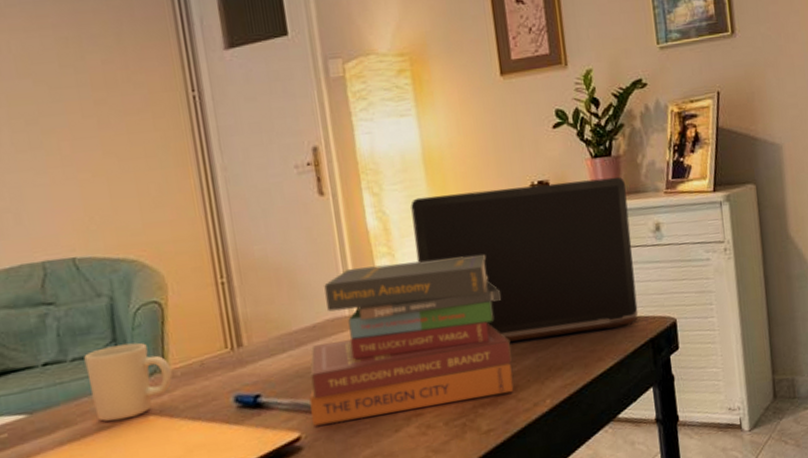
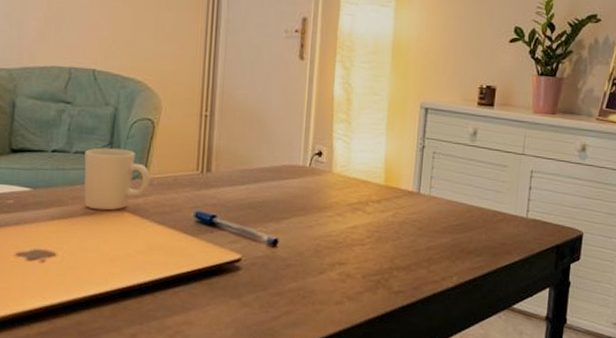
books: present [309,254,514,426] -> none [254,126,434,264]
laptop computer: present [411,176,638,343] -> none [369,78,563,229]

